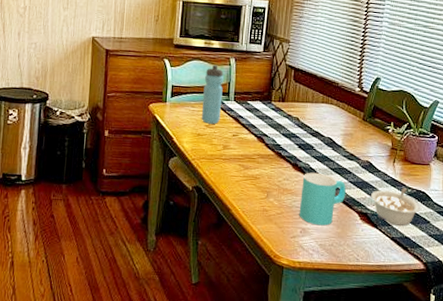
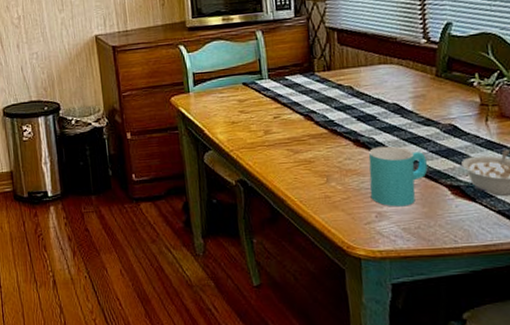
water bottle: present [201,64,224,124] -> none [228,41,256,109]

